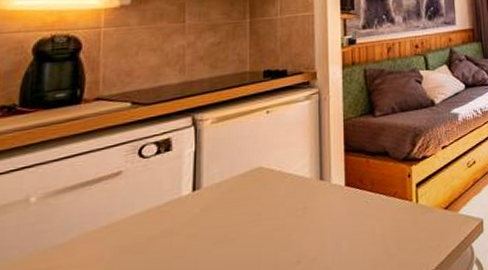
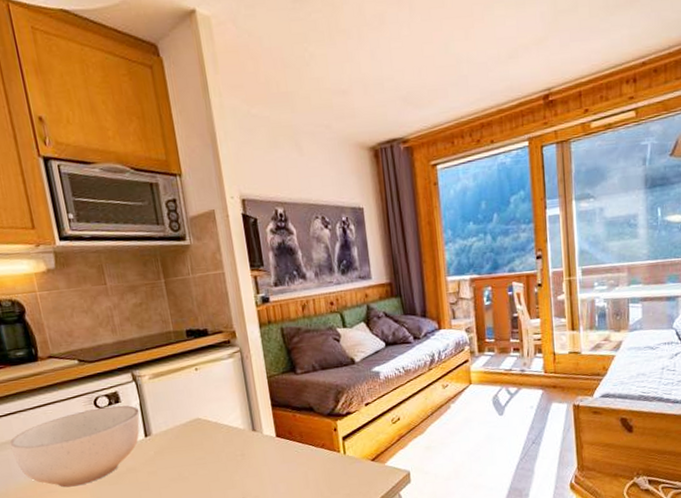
bowl: none [10,154,193,262] -> present [8,405,140,488]

